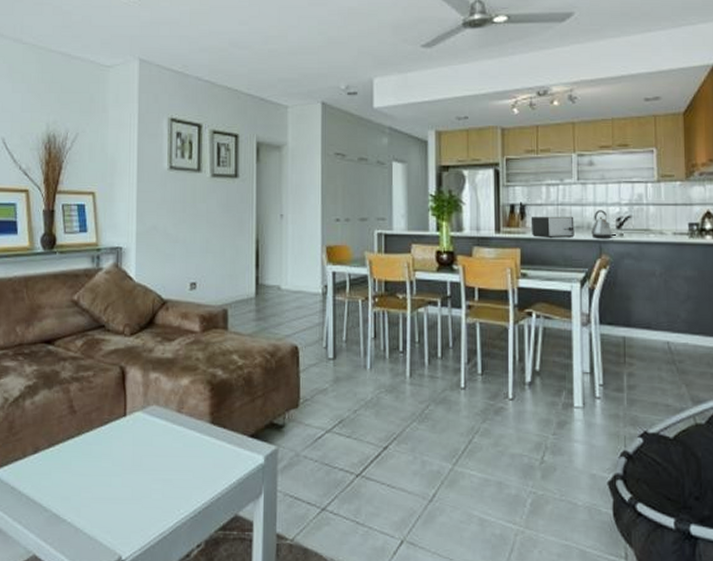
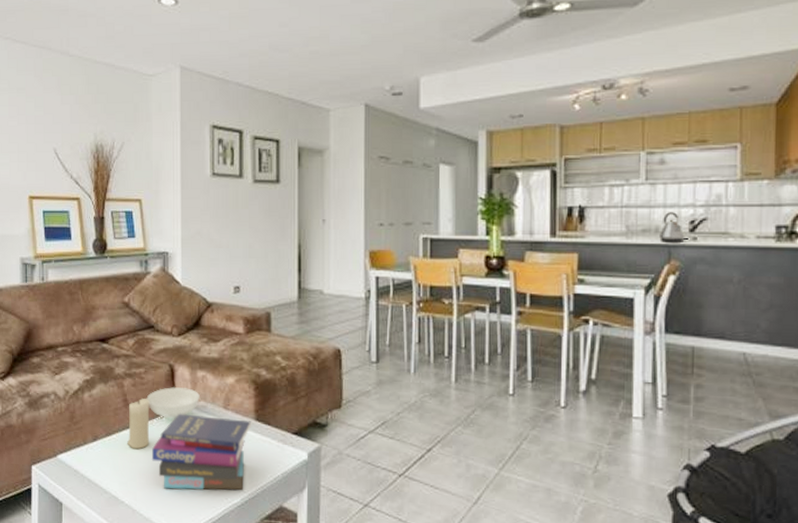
candle: none [72,403,98,460] -> present [127,398,150,449]
bowl: none [94,391,152,427] -> present [146,387,200,420]
books: none [98,419,206,503] -> present [151,414,251,491]
toaster: present [530,216,575,239] -> none [590,219,640,243]

